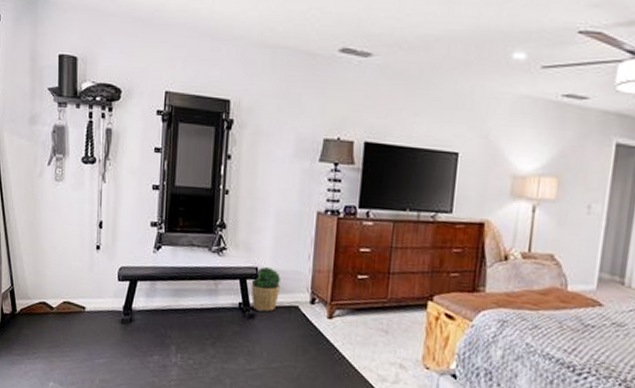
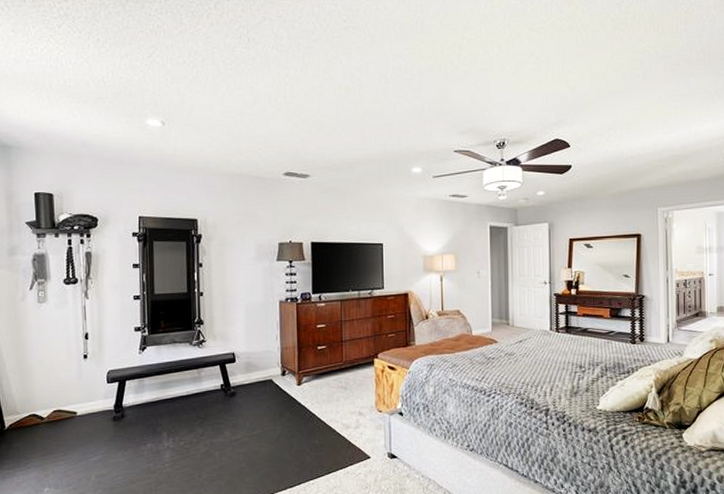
potted plant: present [251,267,280,312] -> none [230,351,255,389]

